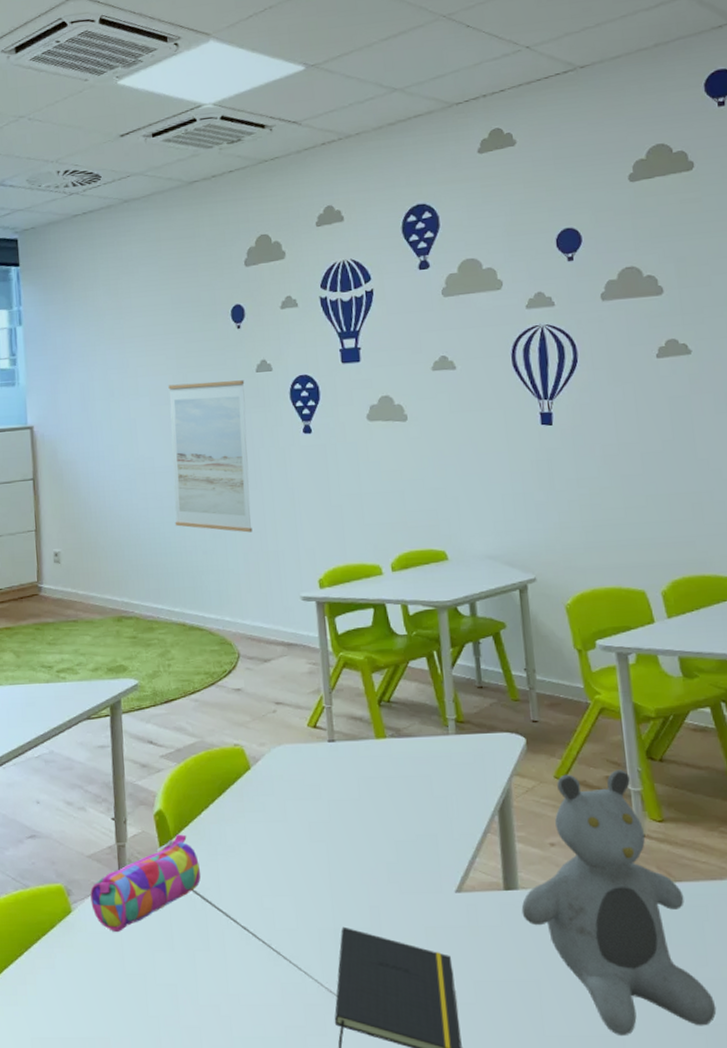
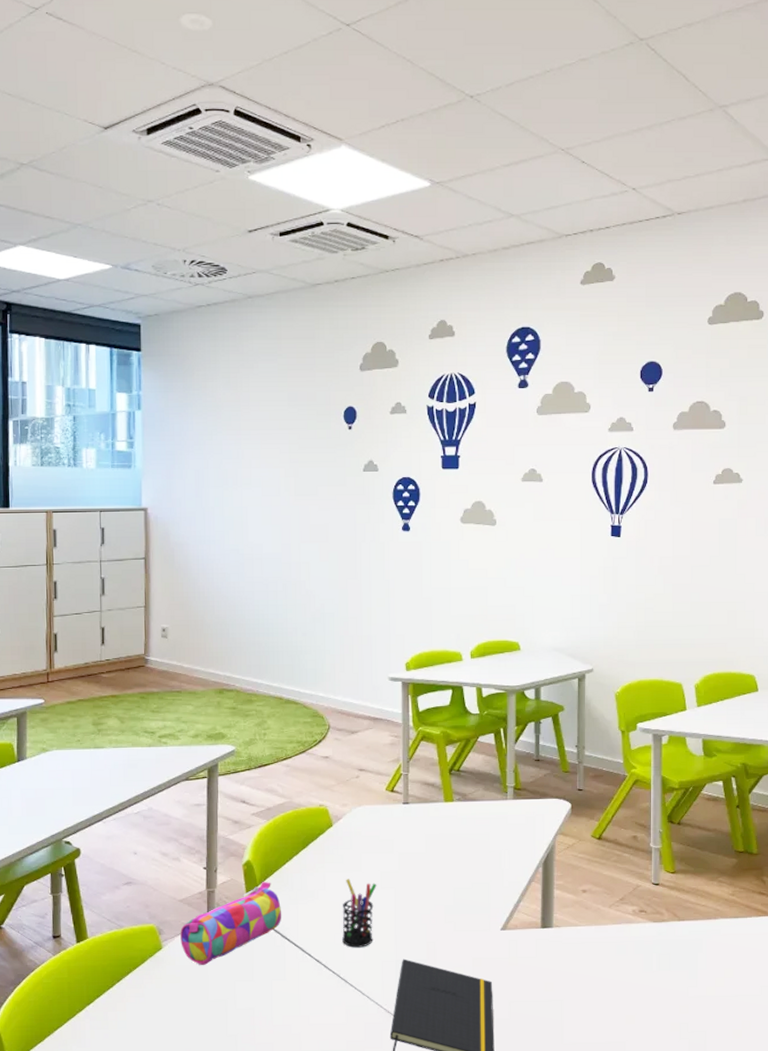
wall art: present [168,380,253,533] -> none [278,477,352,618]
pen holder: none [268,830,306,913] -> present [342,879,377,948]
teddy bear: present [521,769,717,1035] -> none [554,830,700,1042]

